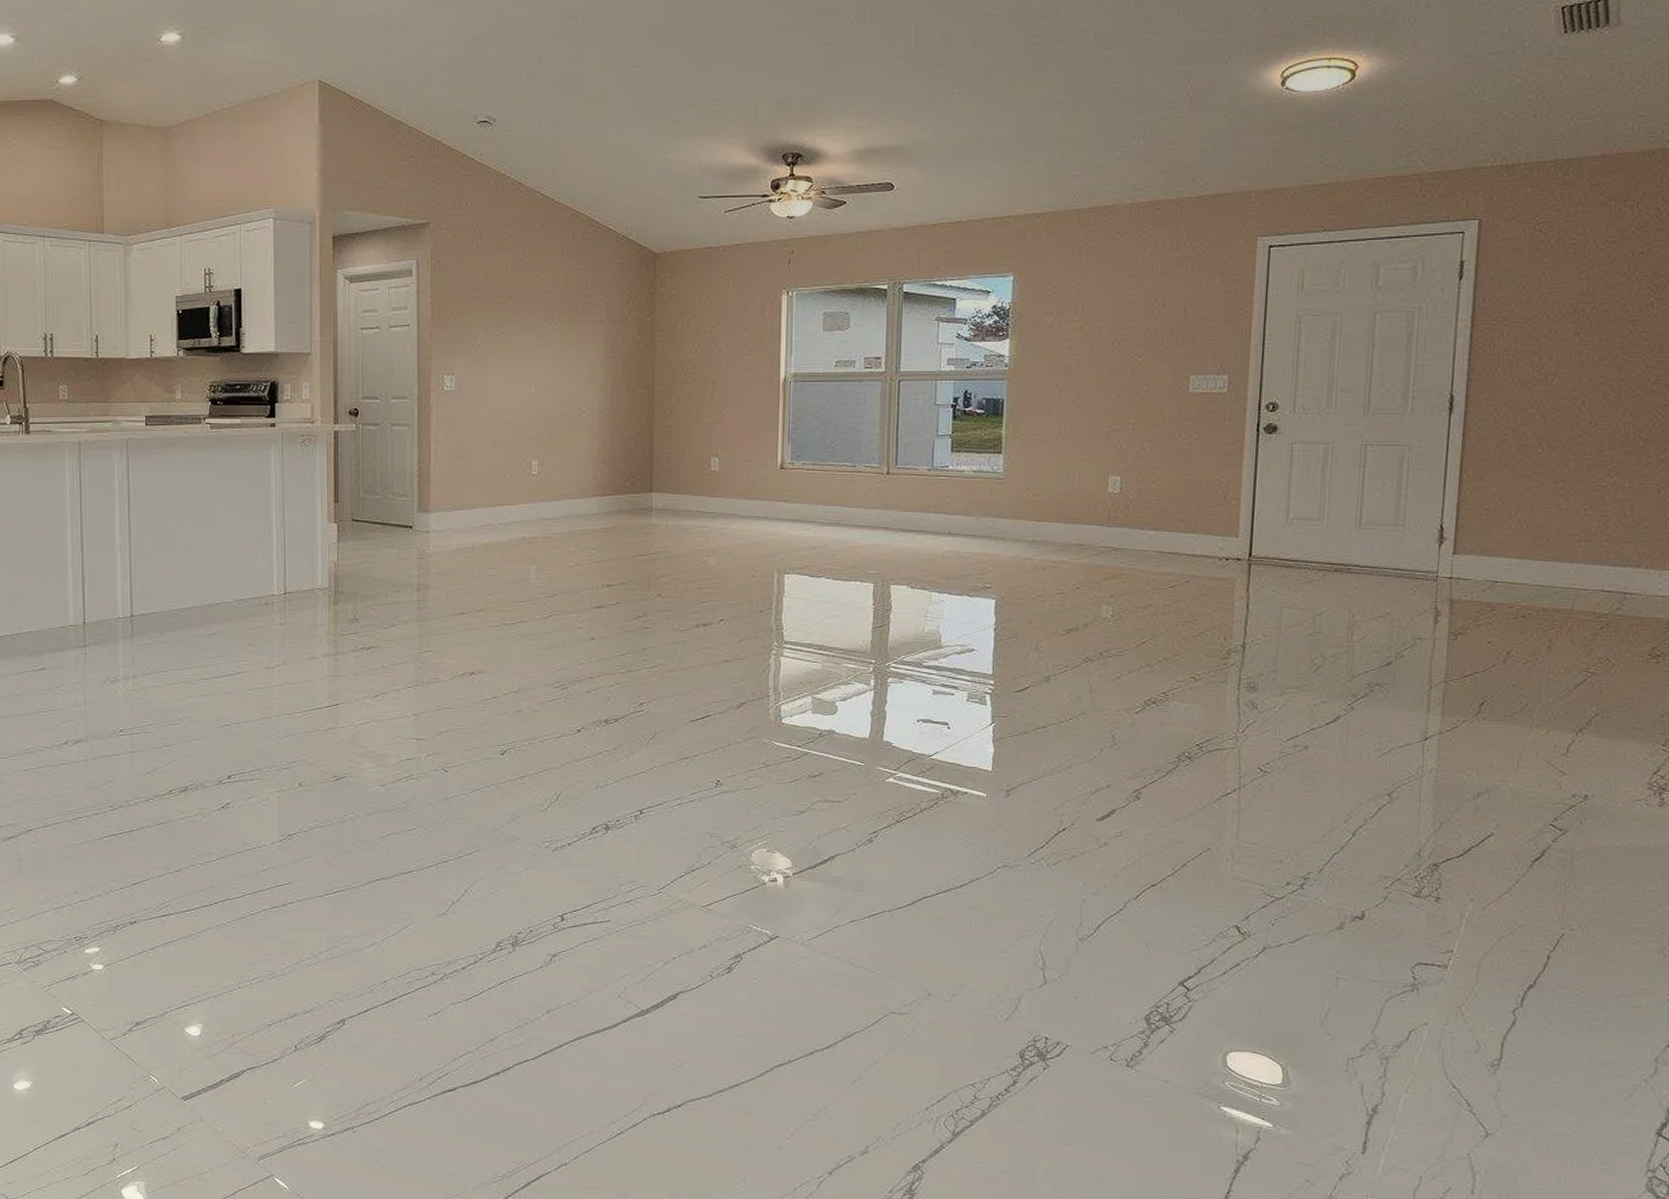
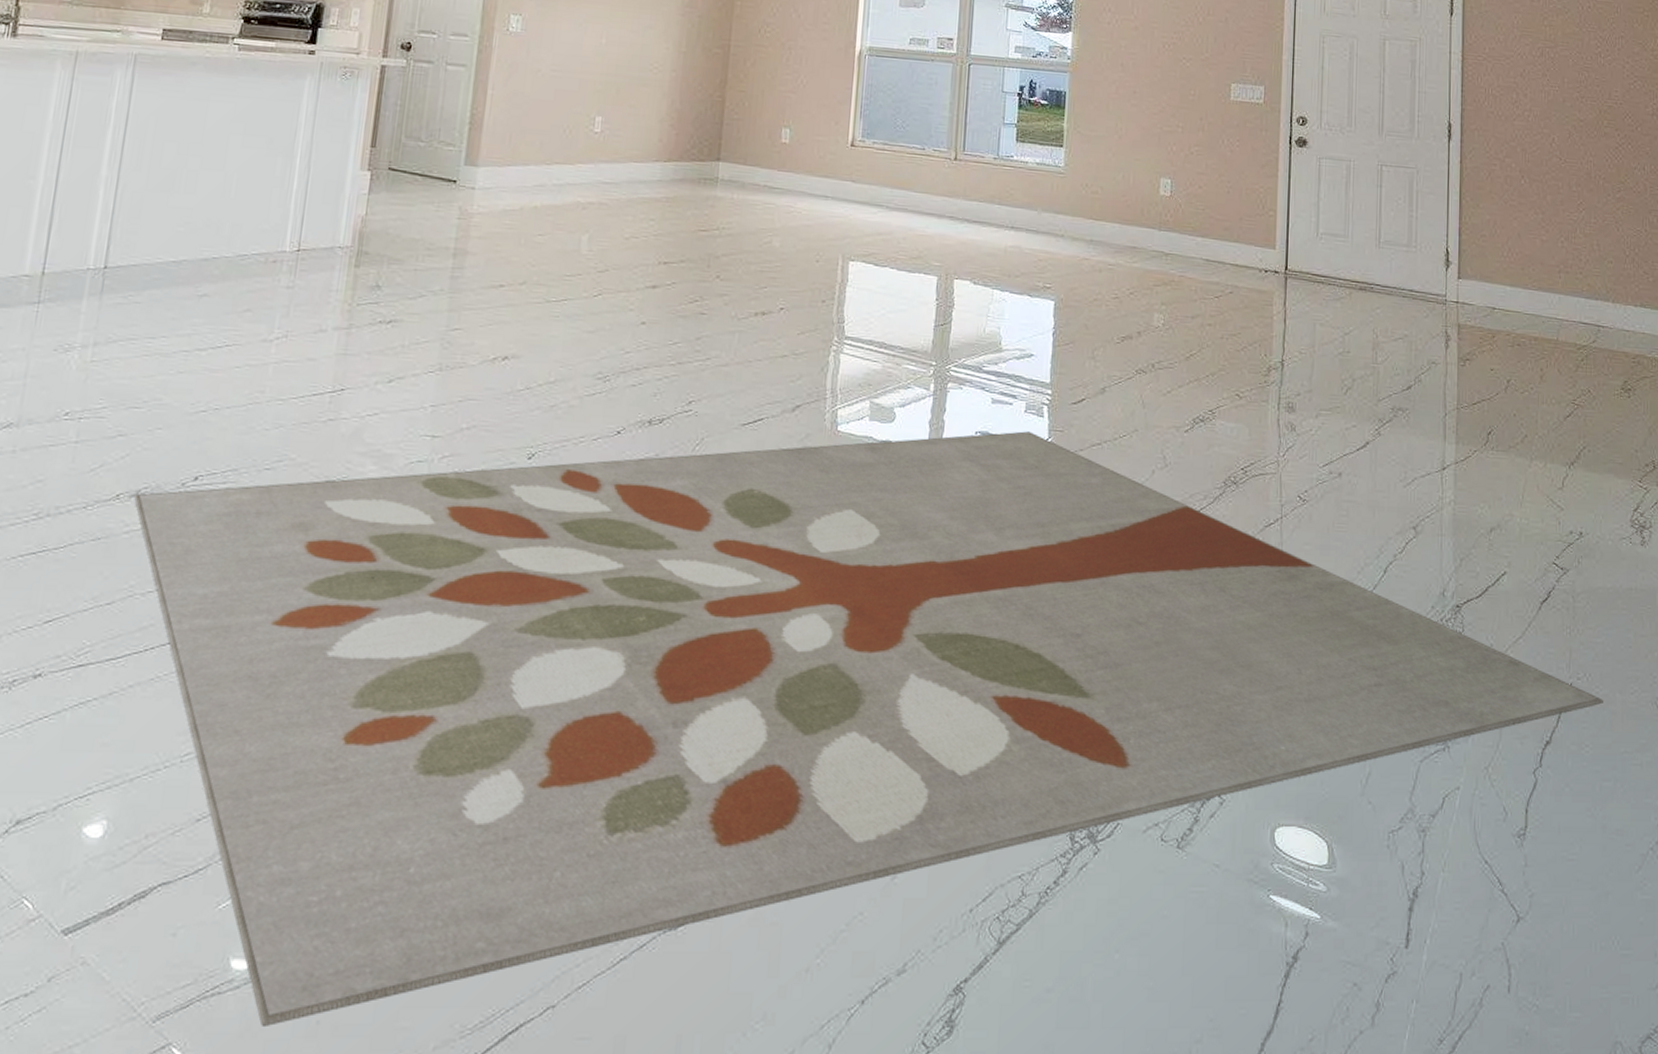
area rug: none [184,718,1600,1167] -> present [134,431,1603,1026]

